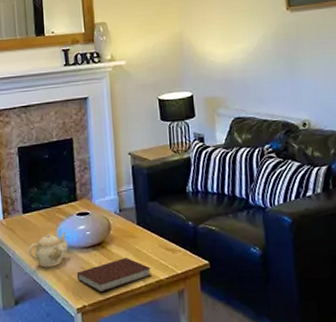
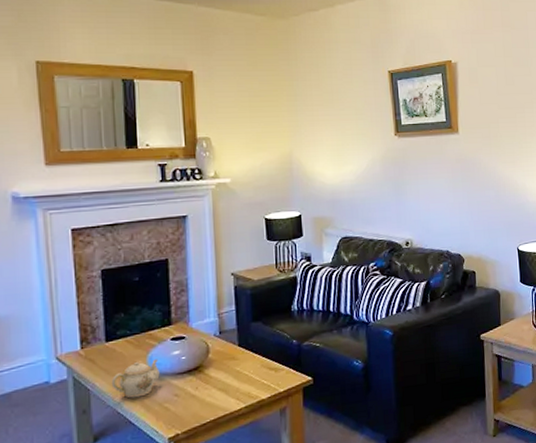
notebook: present [76,257,151,293] -> none [169,379,252,419]

